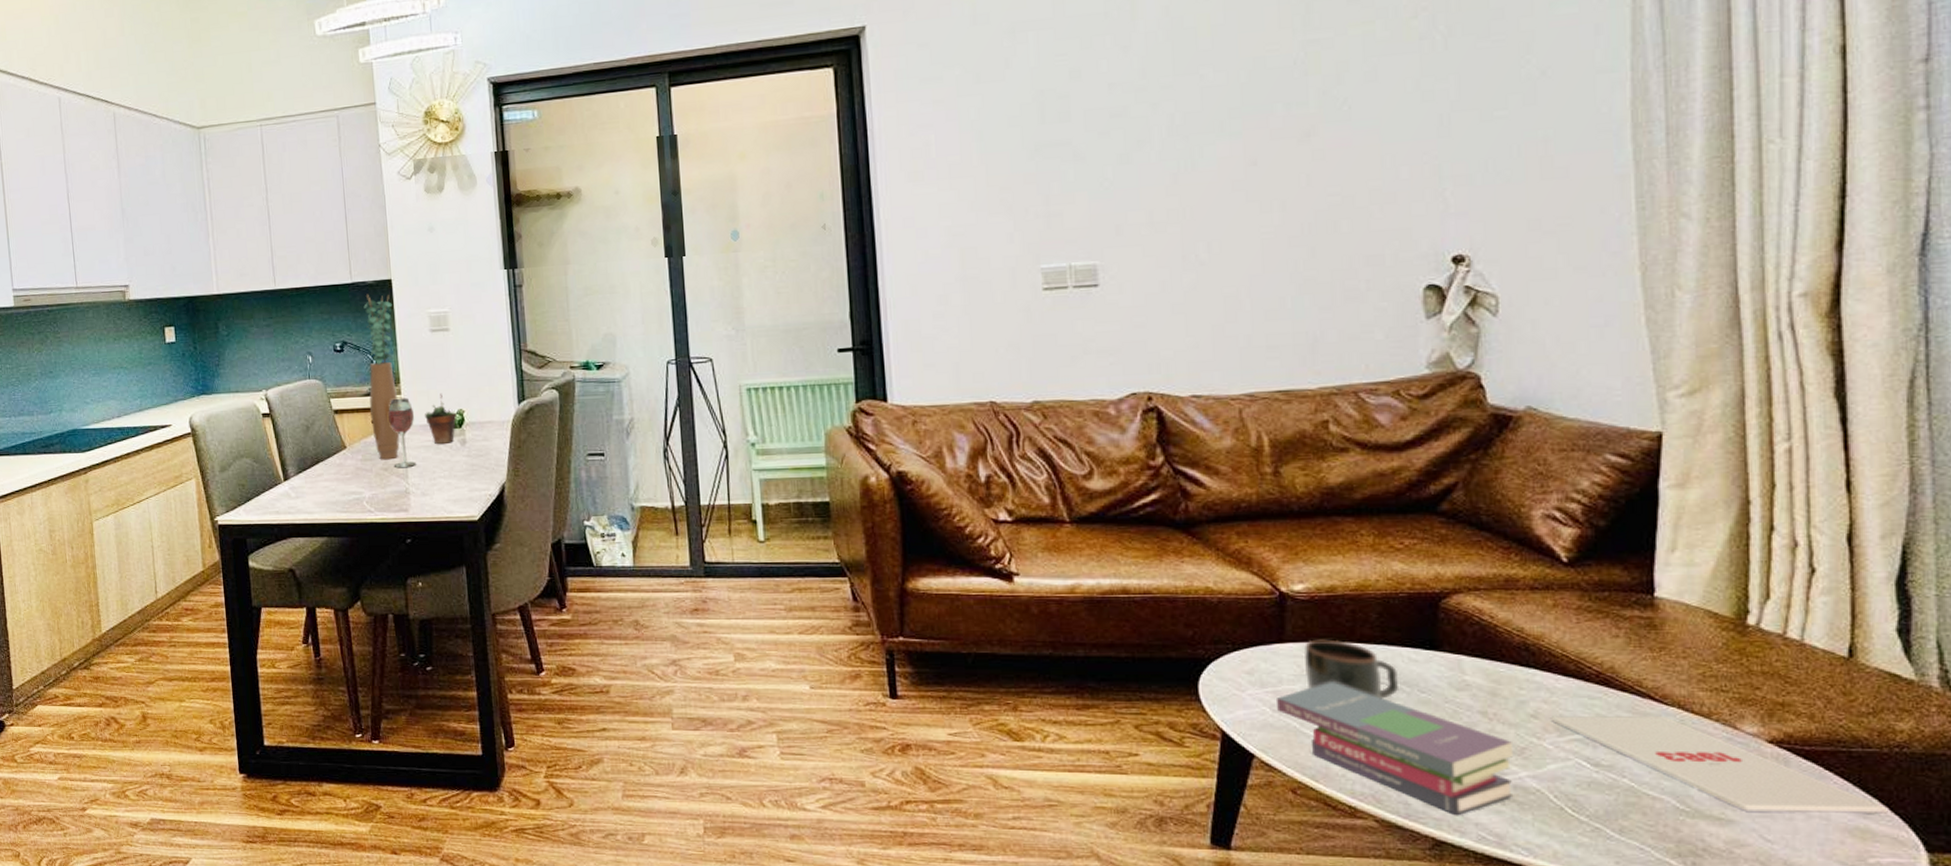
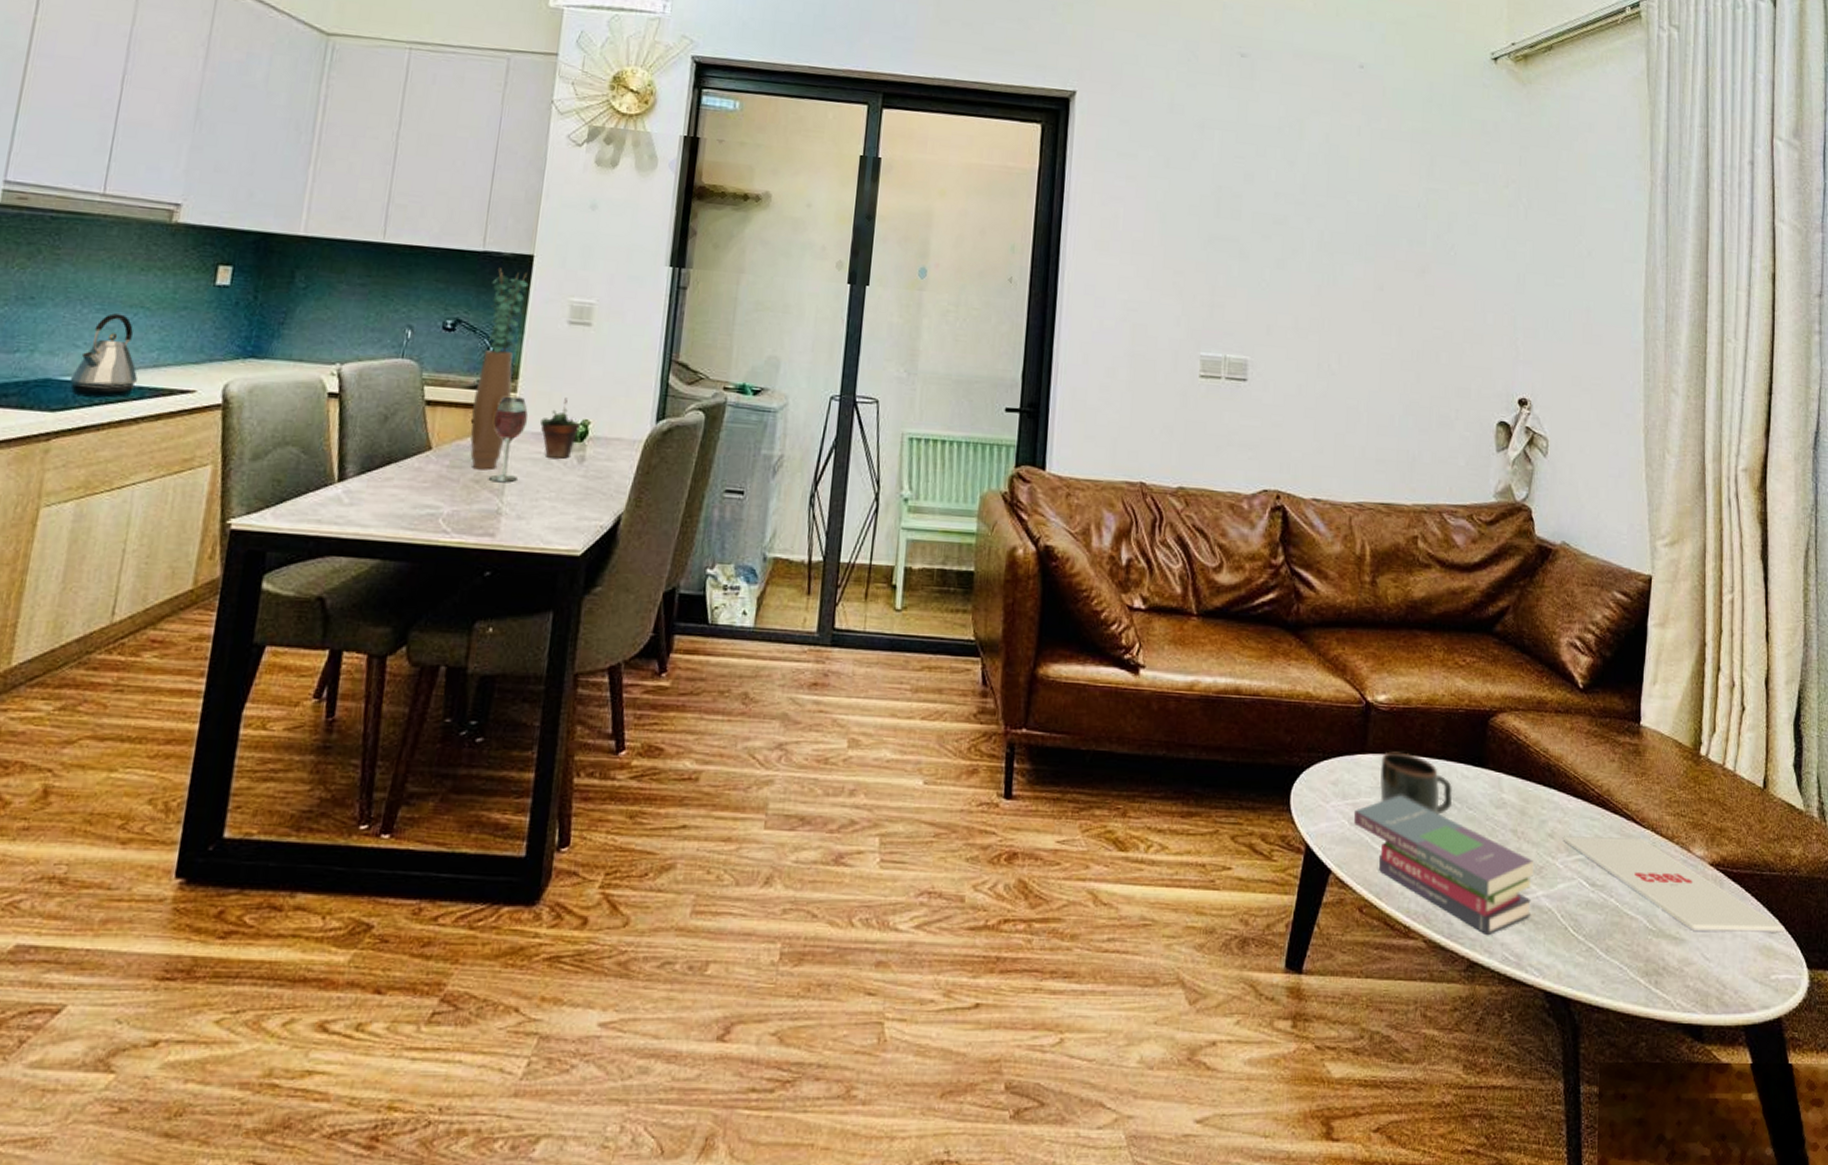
kettle: none [88,375,132,439] -> present [69,313,138,398]

